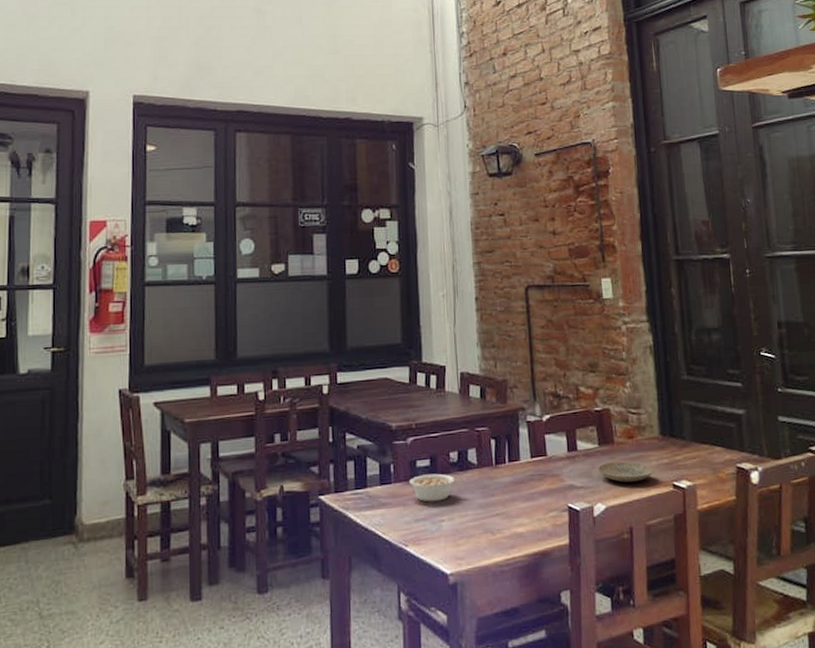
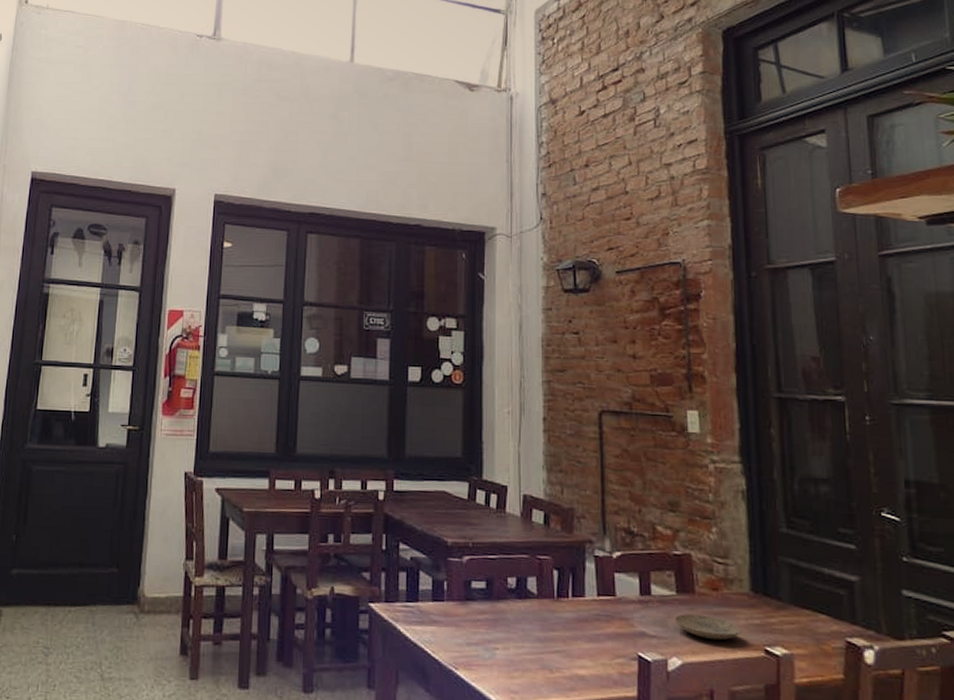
legume: present [408,473,463,502] -> none [462,597,521,628]

